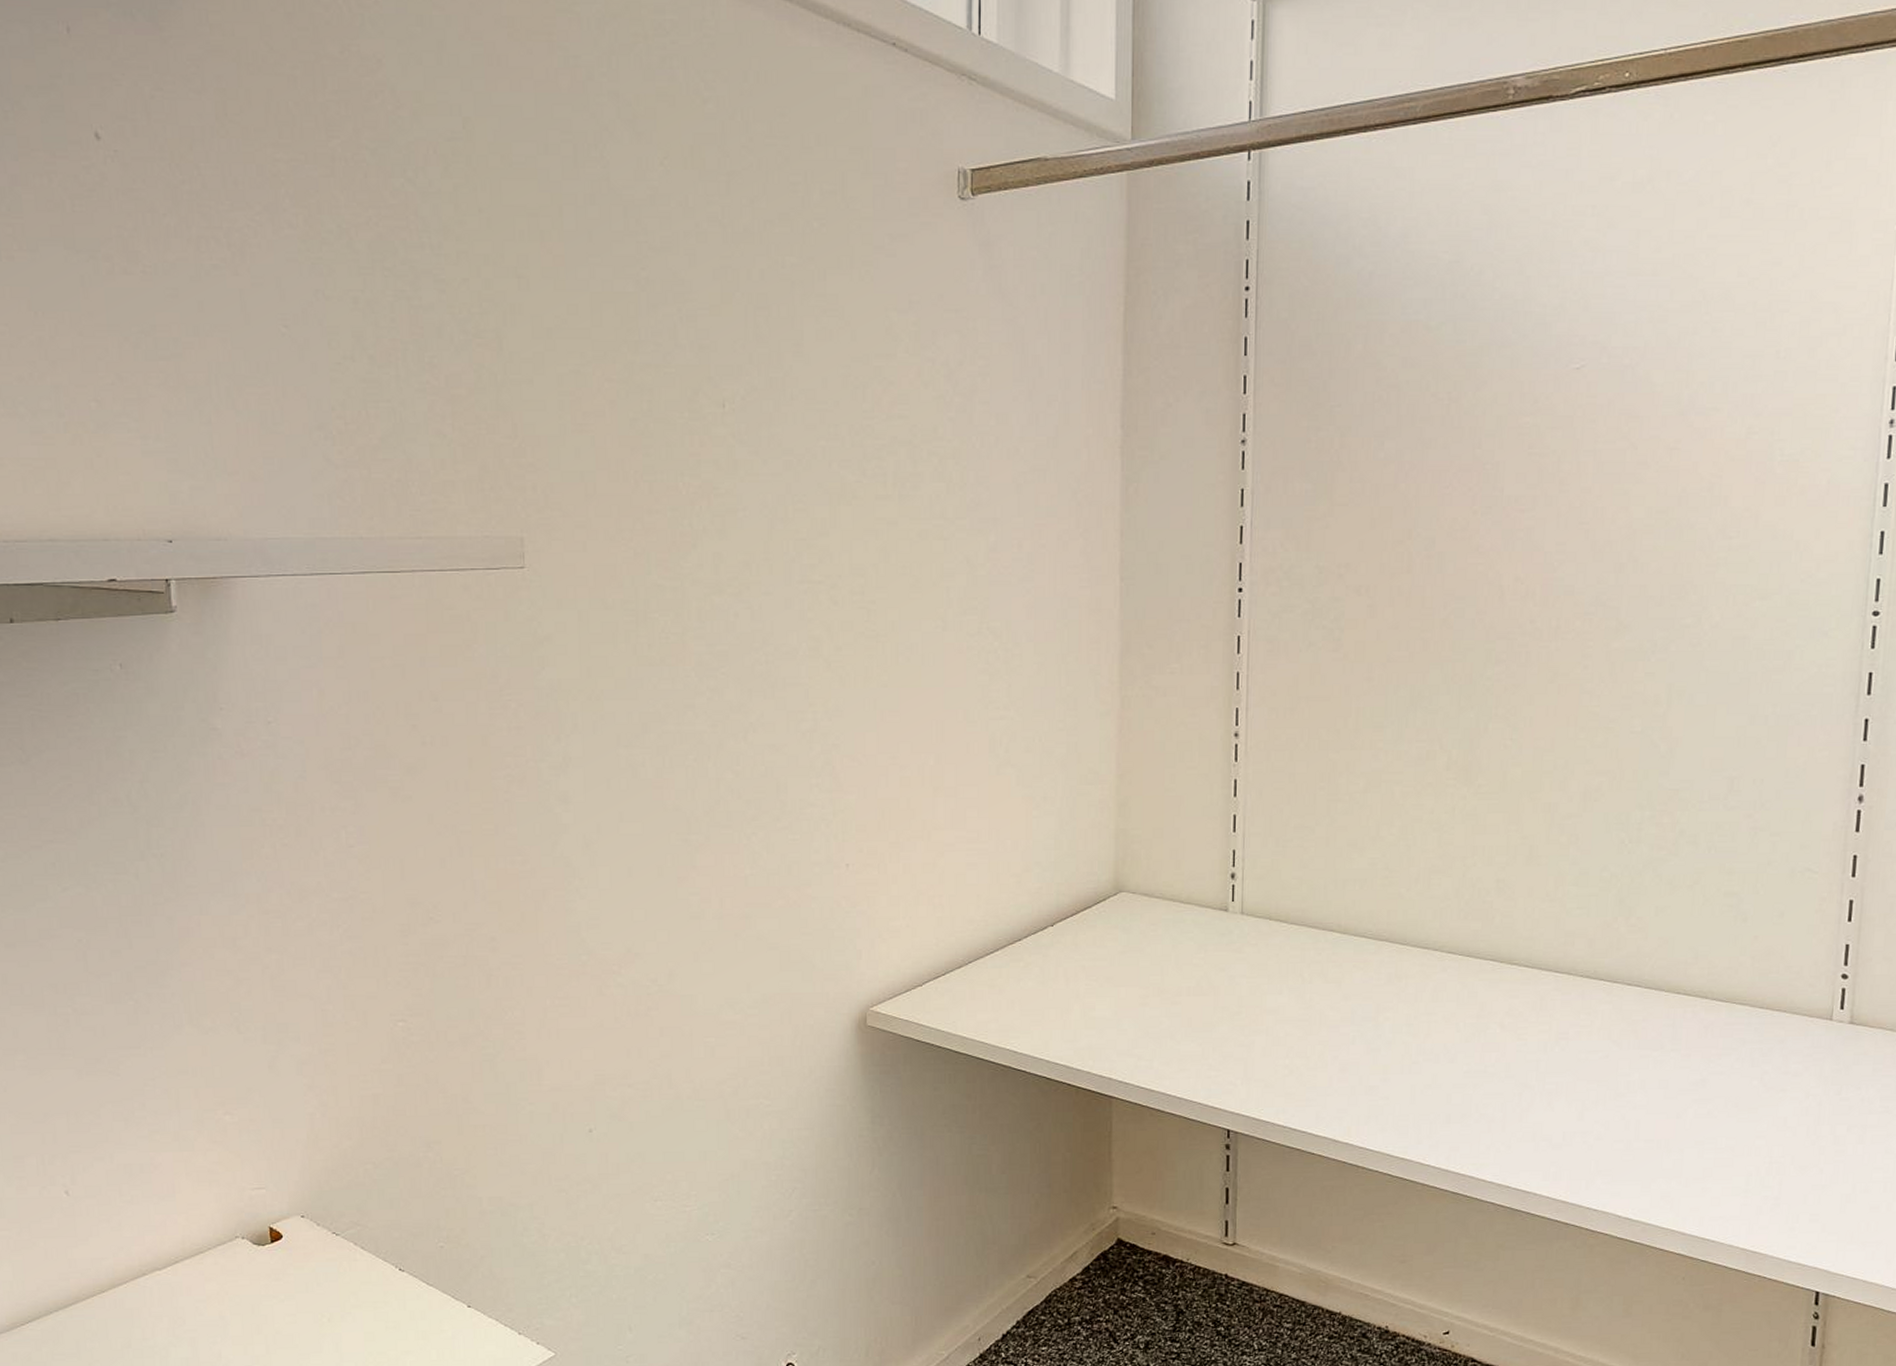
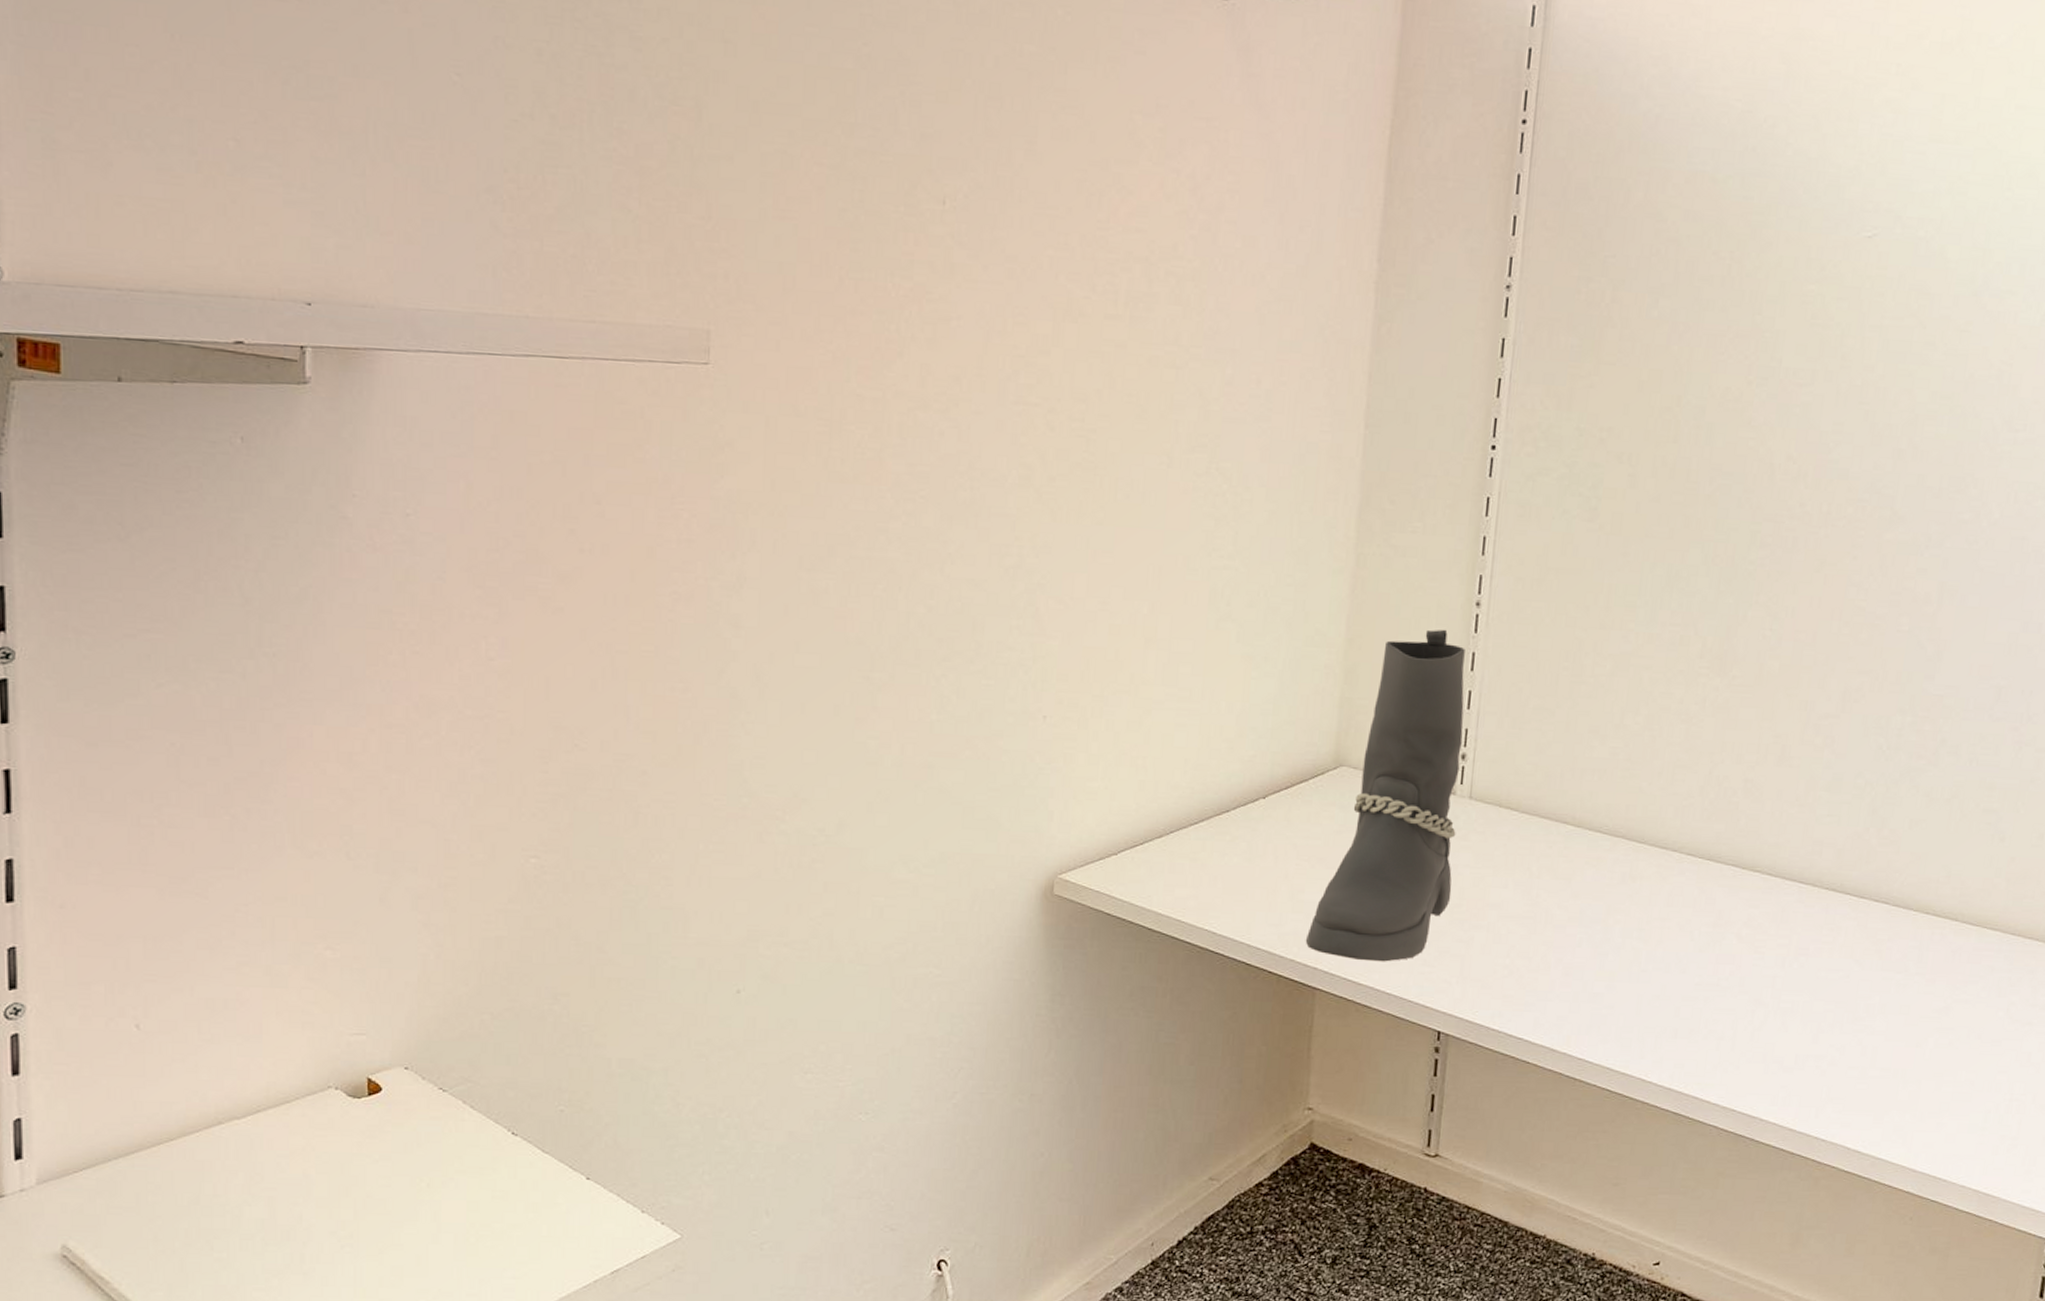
boot: none [1099,760,1231,1069] -> present [1305,629,1465,962]

